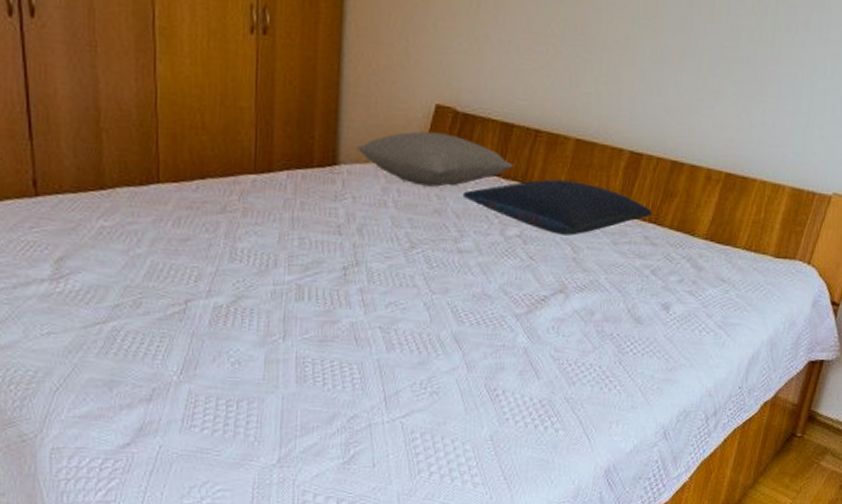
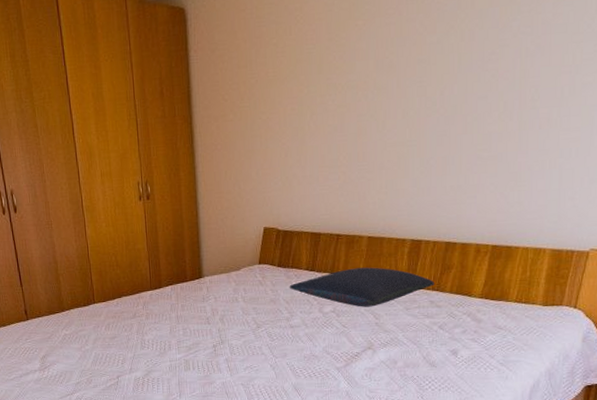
pillow: present [357,131,514,187] -> none [214,246,323,285]

